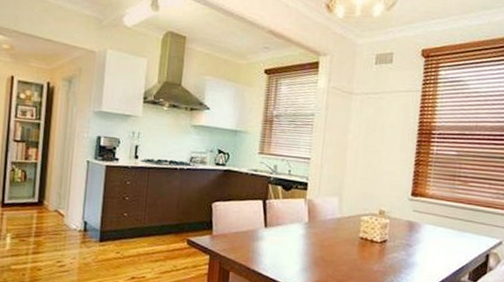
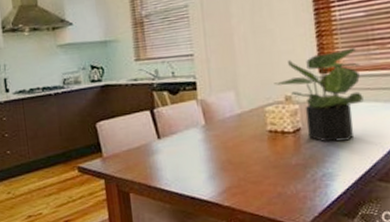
potted plant: none [373,179,445,258] -> present [274,48,364,142]

